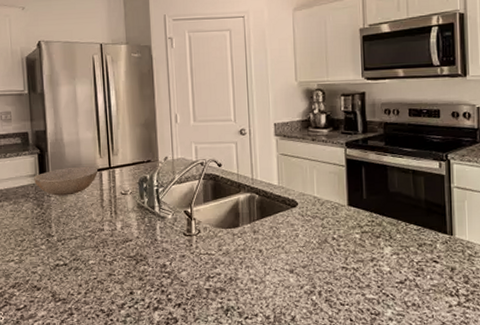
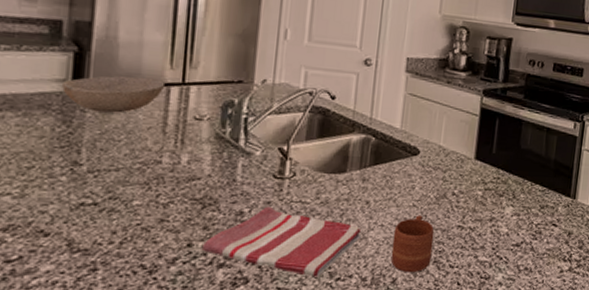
dish towel: none [141,259,260,317] -> present [203,206,362,277]
mug: none [286,259,323,310] -> present [390,215,435,272]

